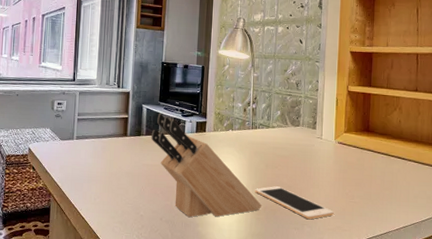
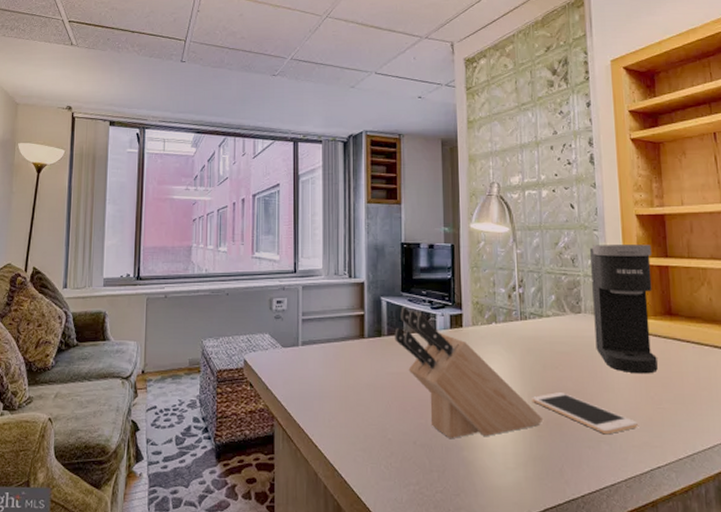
coffee maker: none [308,73,359,176] -> present [590,244,658,374]

